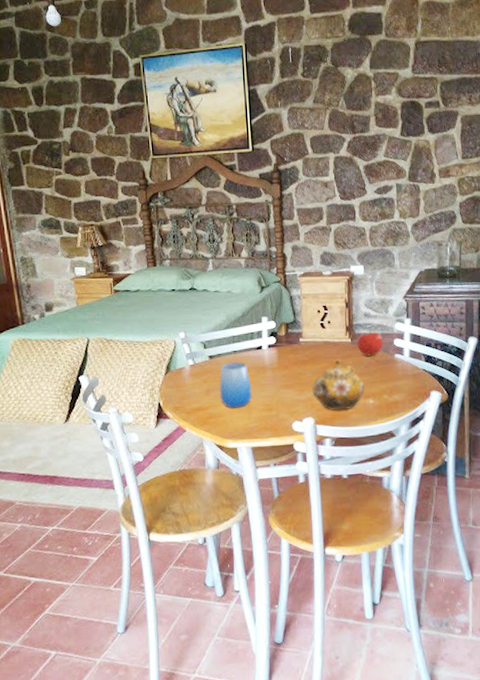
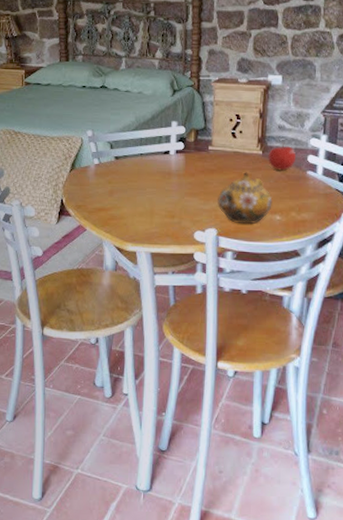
cup: present [219,362,252,408] -> none [122,165,156,212]

